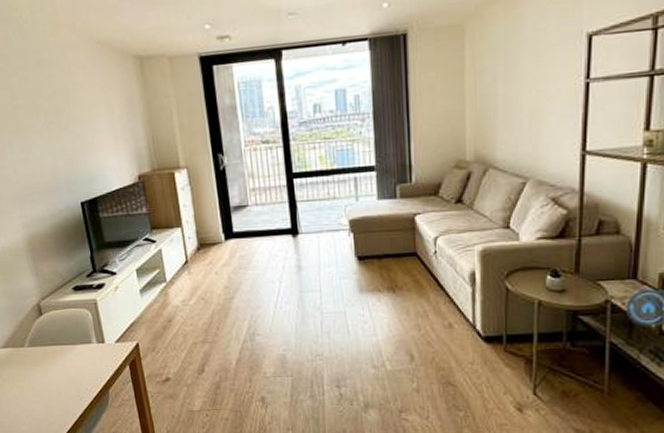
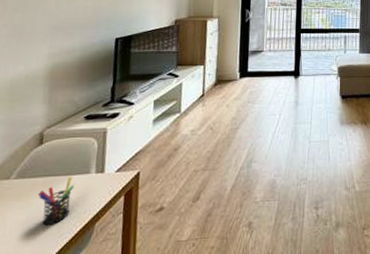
pen holder: none [51,346,83,389] -> present [37,177,75,226]

